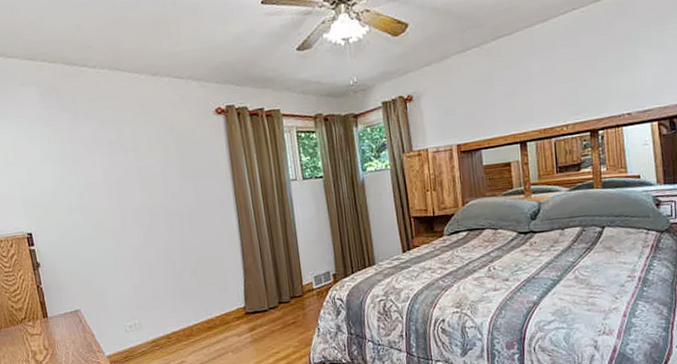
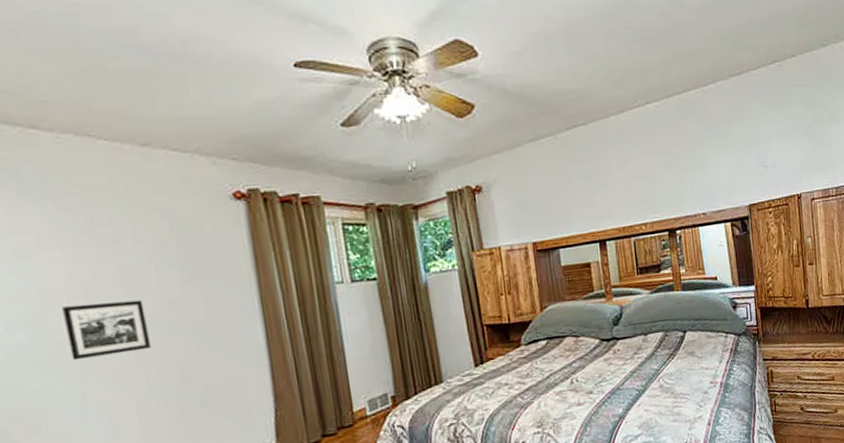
picture frame: none [102,192,159,237] -> present [62,300,151,361]

